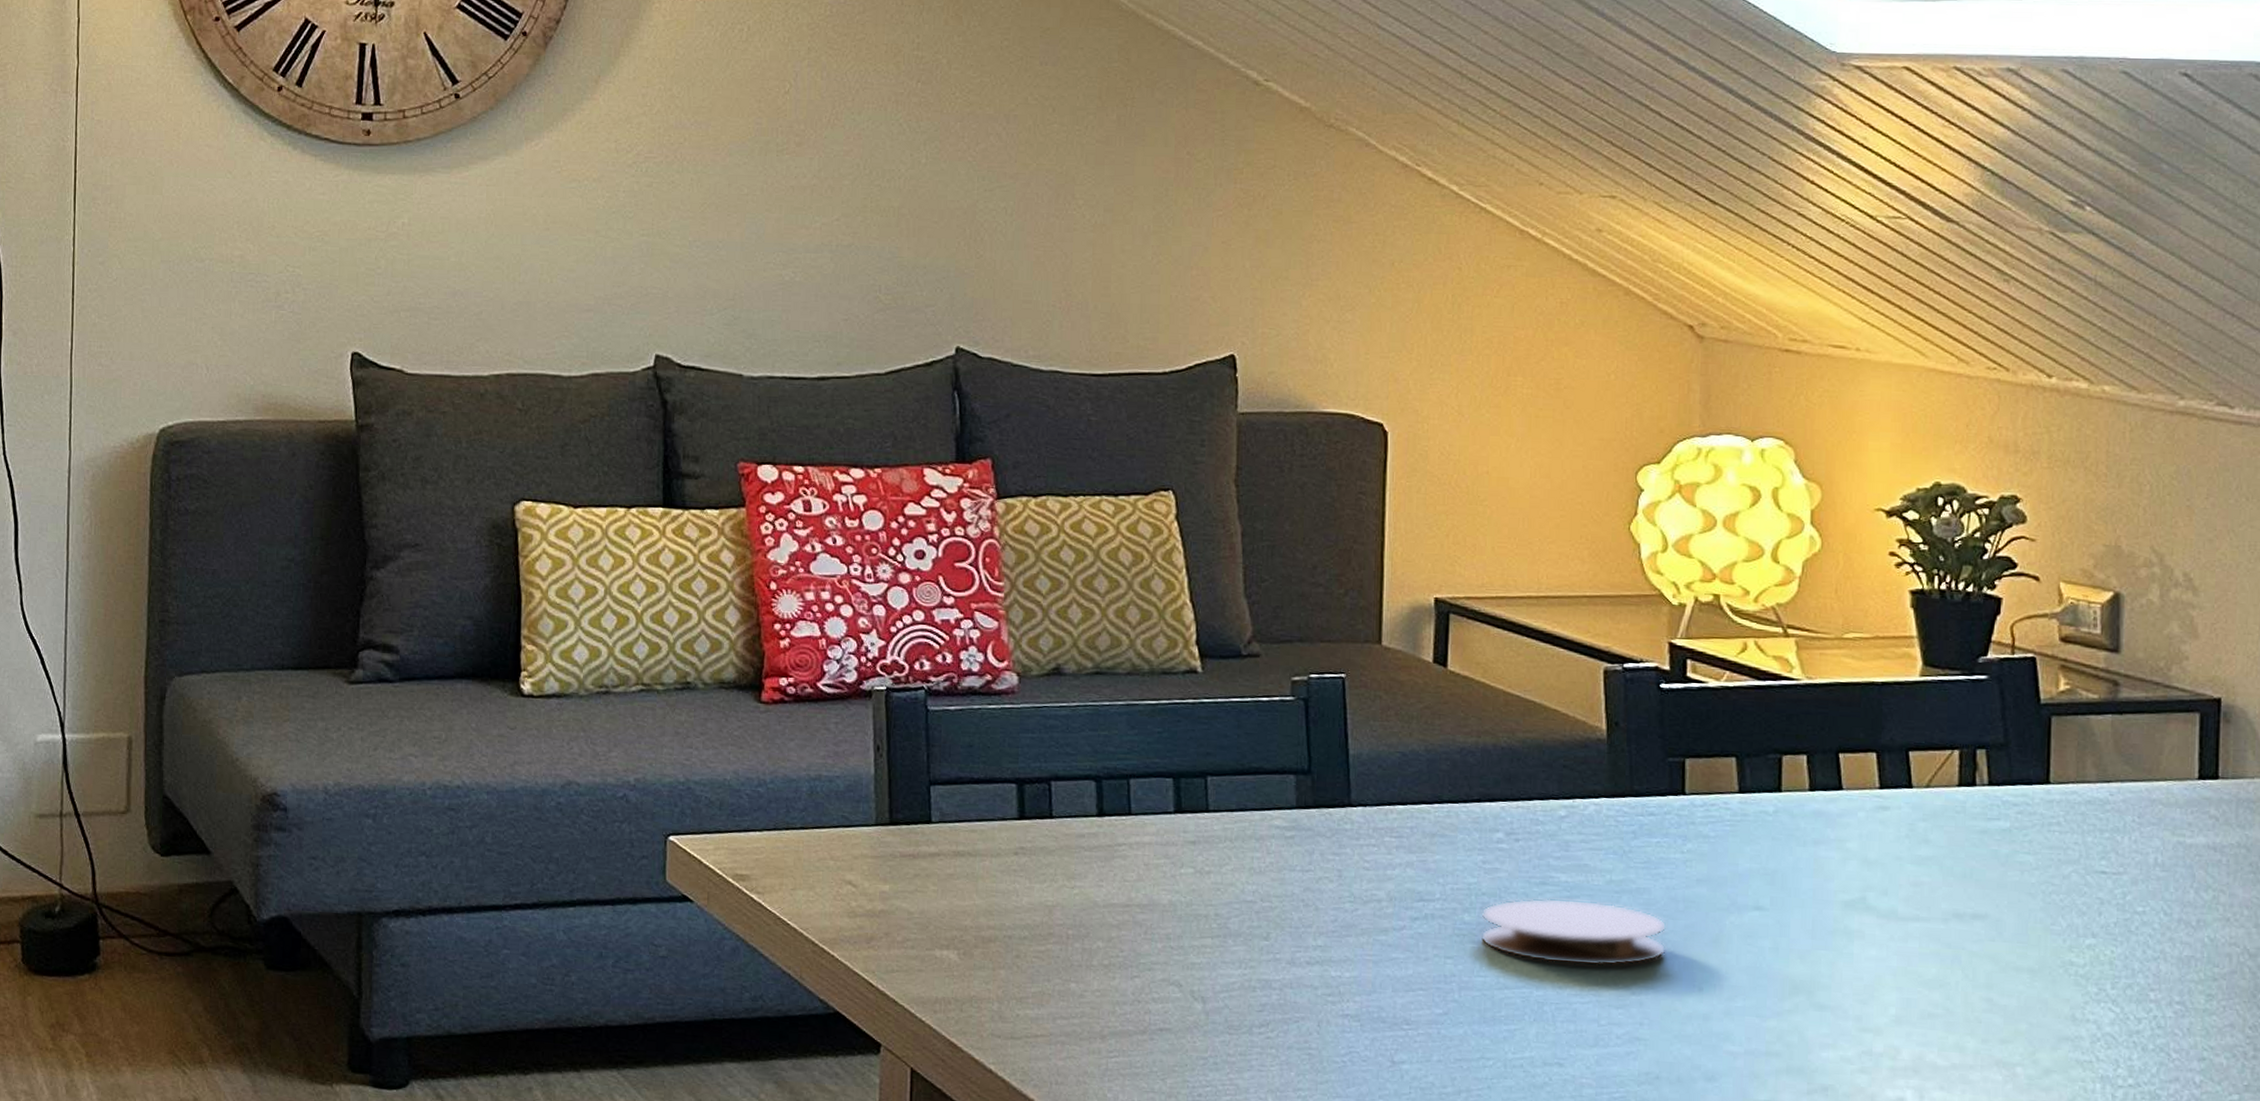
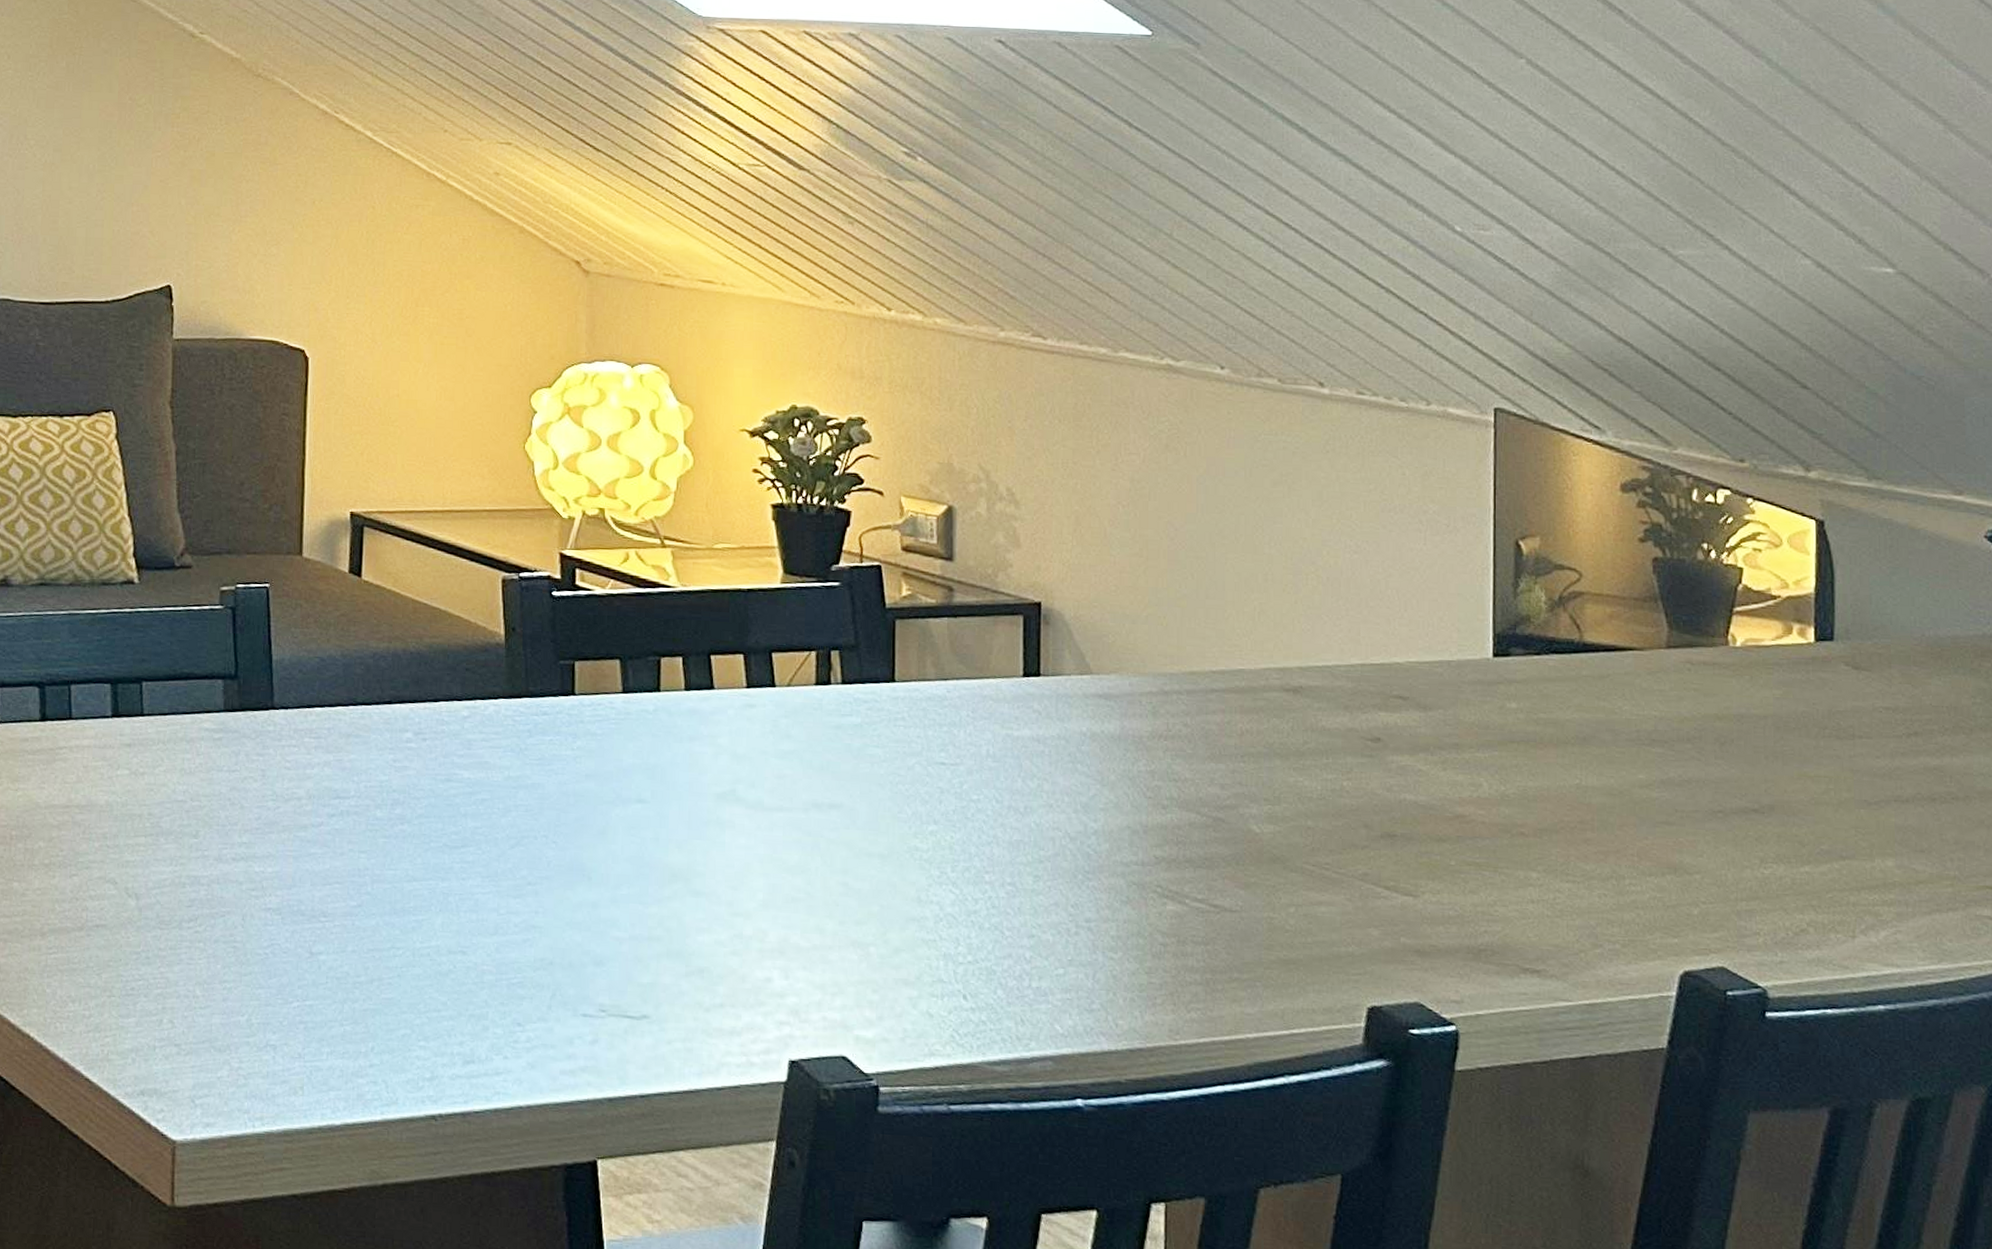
coaster: present [1480,898,1667,967] -> none [391,794,559,859]

